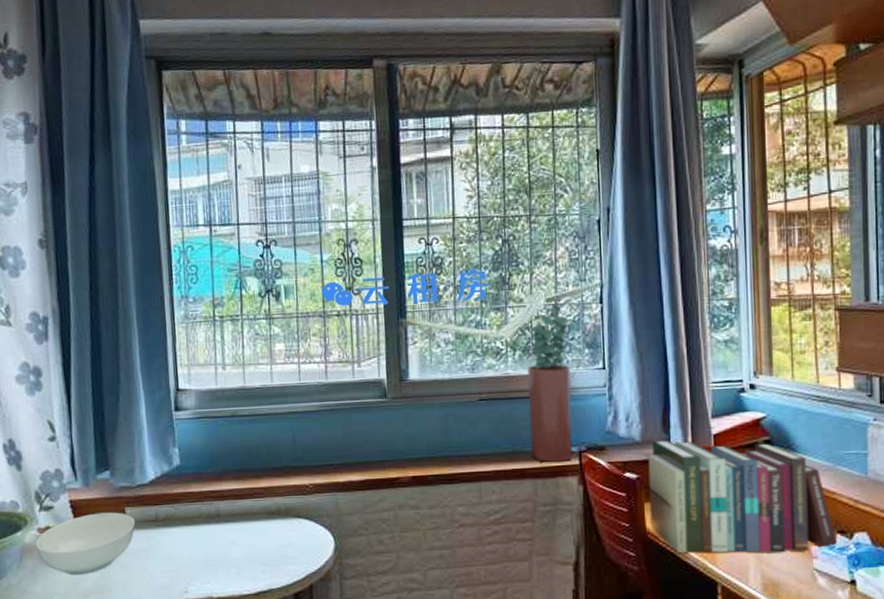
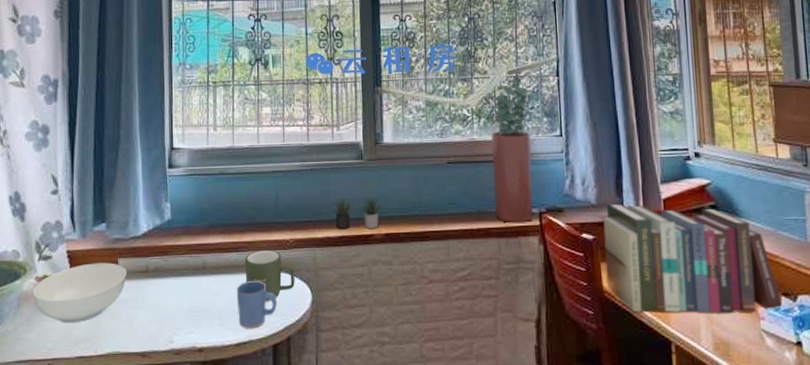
mug: none [253,527,297,578] -> present [236,280,277,329]
mug: none [261,495,316,549] -> present [244,249,295,302]
succulent plant: none [351,436,412,473] -> present [329,195,385,230]

